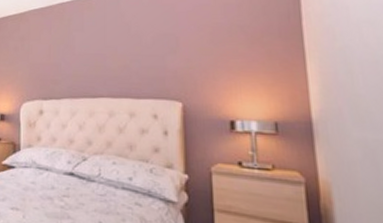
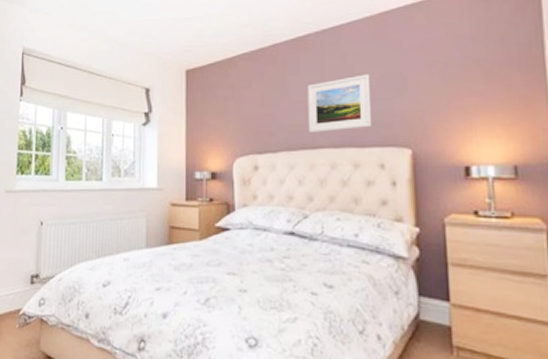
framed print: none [89,33,147,84] -> present [307,74,373,133]

